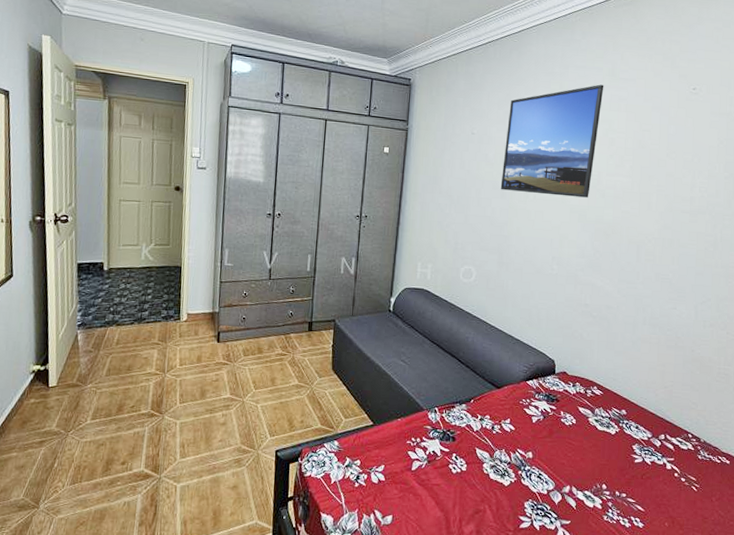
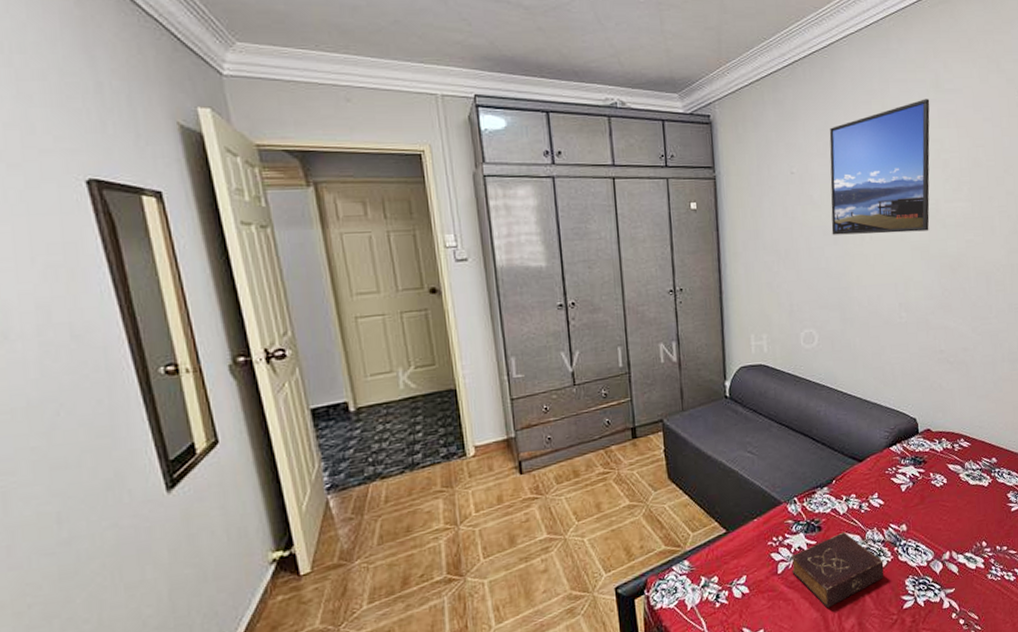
book: none [424,446,507,511] -> present [791,531,884,609]

